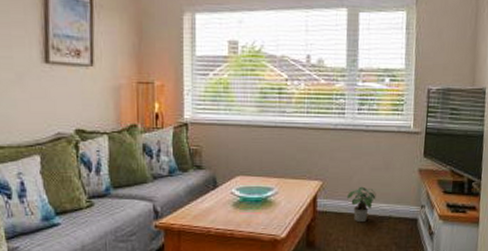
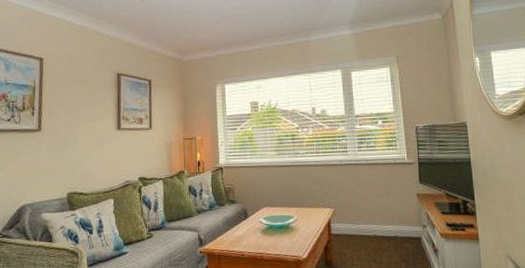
potted plant: present [347,186,376,223] -> none [356,211,382,243]

